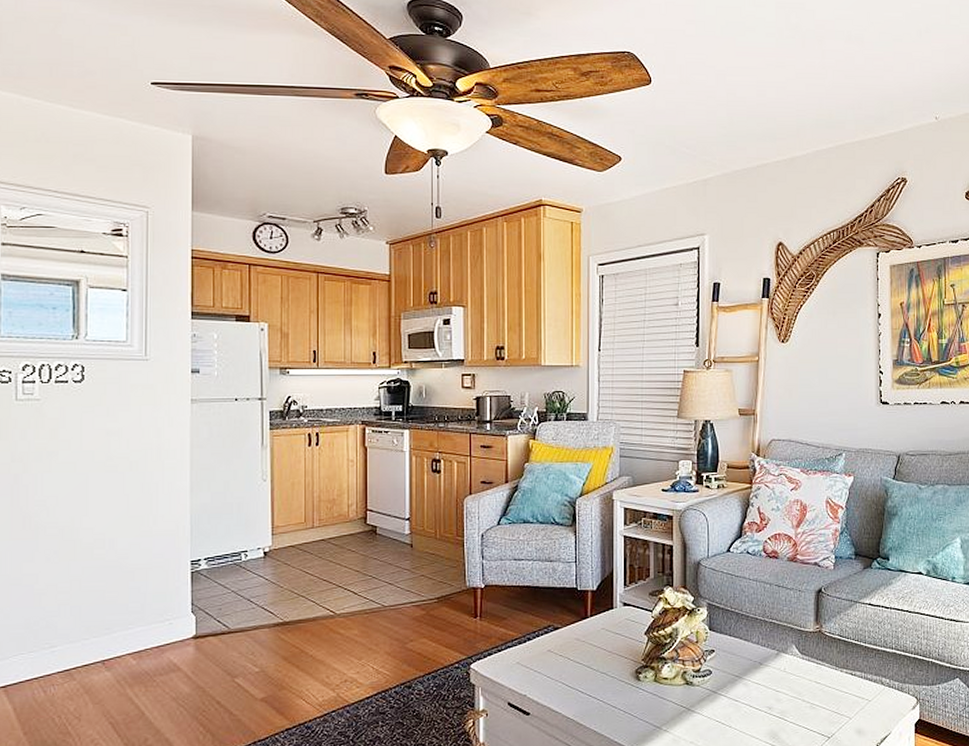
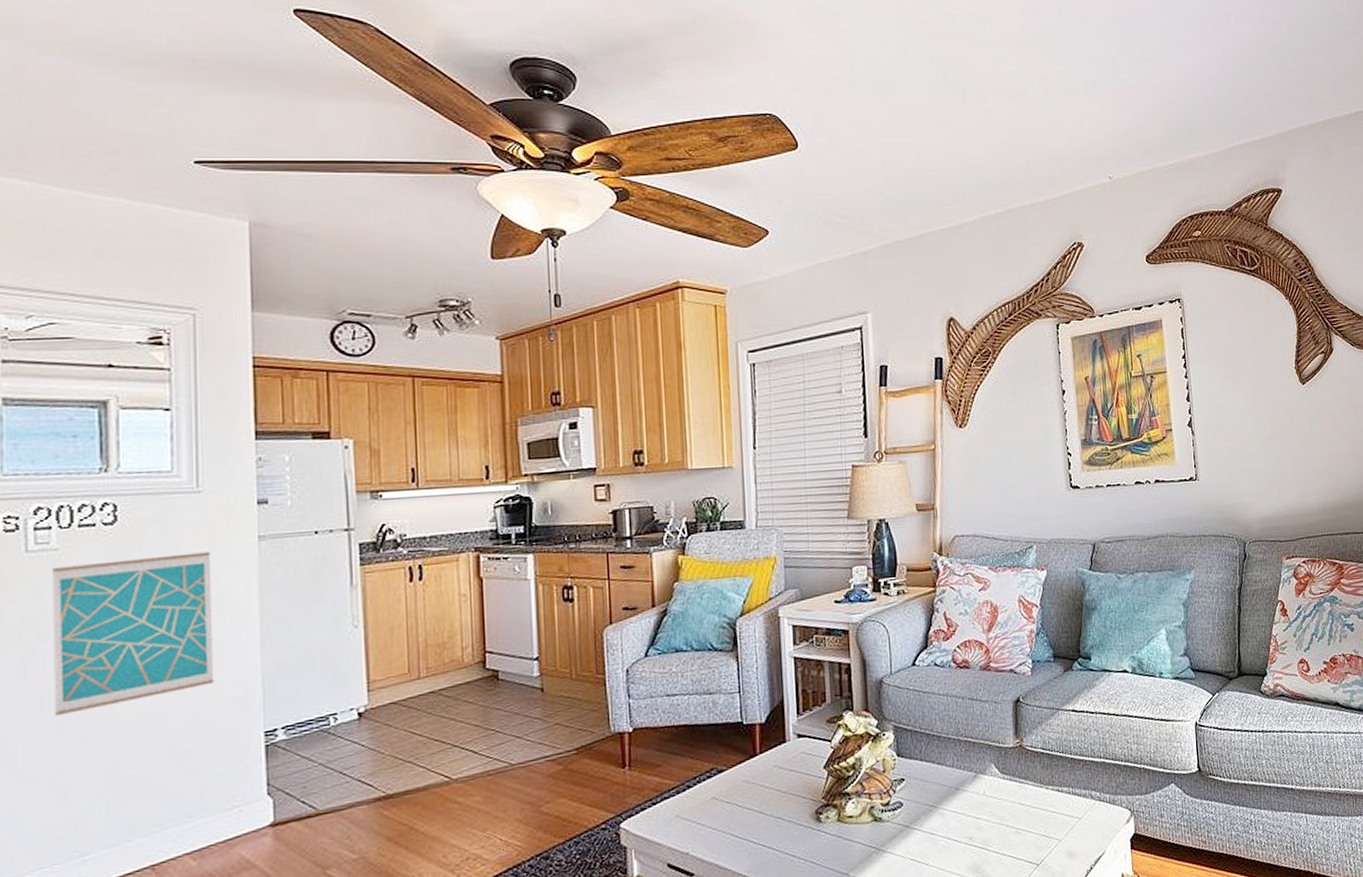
wall art: none [34,410,155,534] -> present [52,552,215,717]

